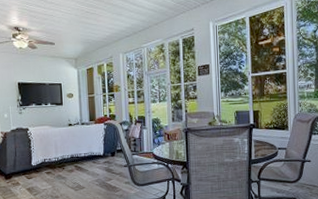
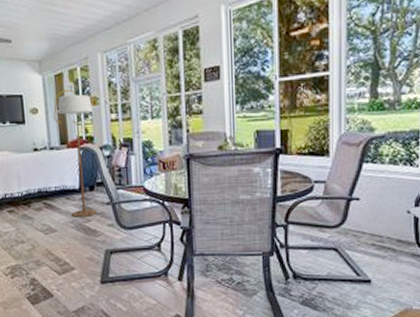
floor lamp: none [85,80,117,177] -> present [53,90,98,217]

